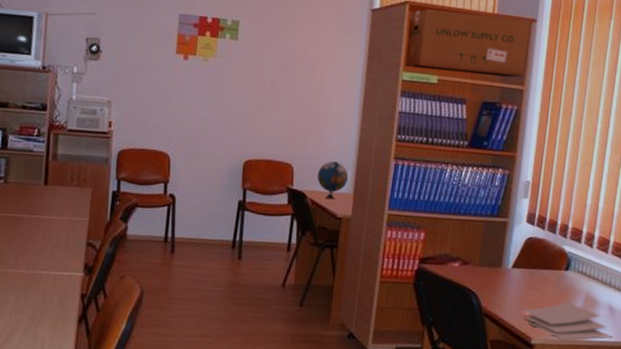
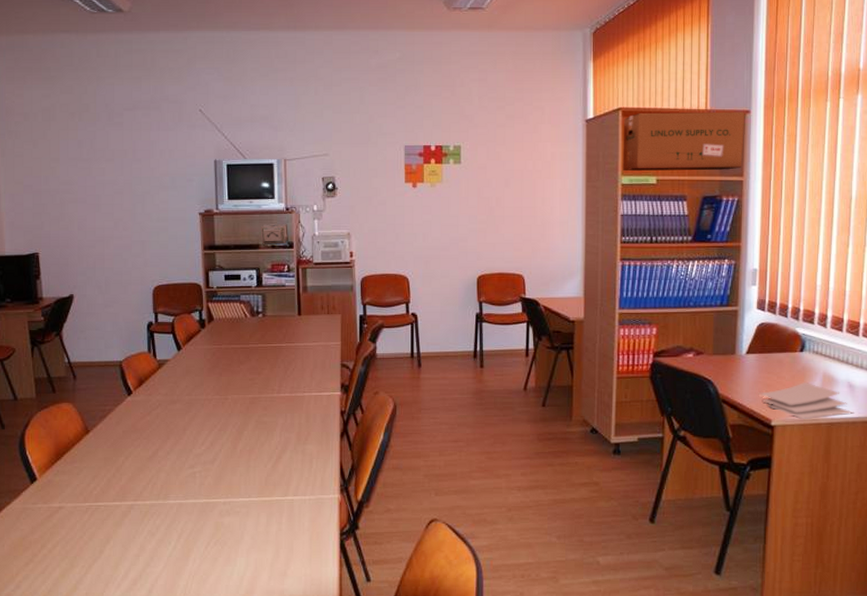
decorative box: none [11,81,43,105] -> present [260,223,288,245]
globe: present [317,161,349,200] -> none [547,268,578,305]

